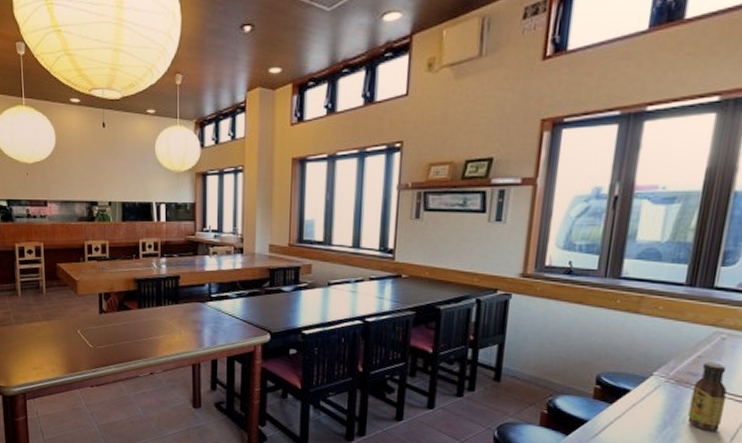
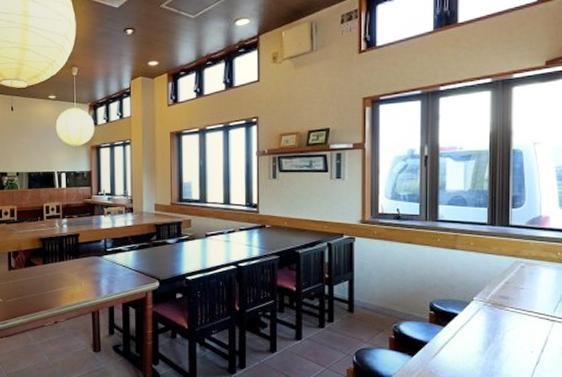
sauce bottle: present [687,362,727,431] -> none [505,287,533,345]

